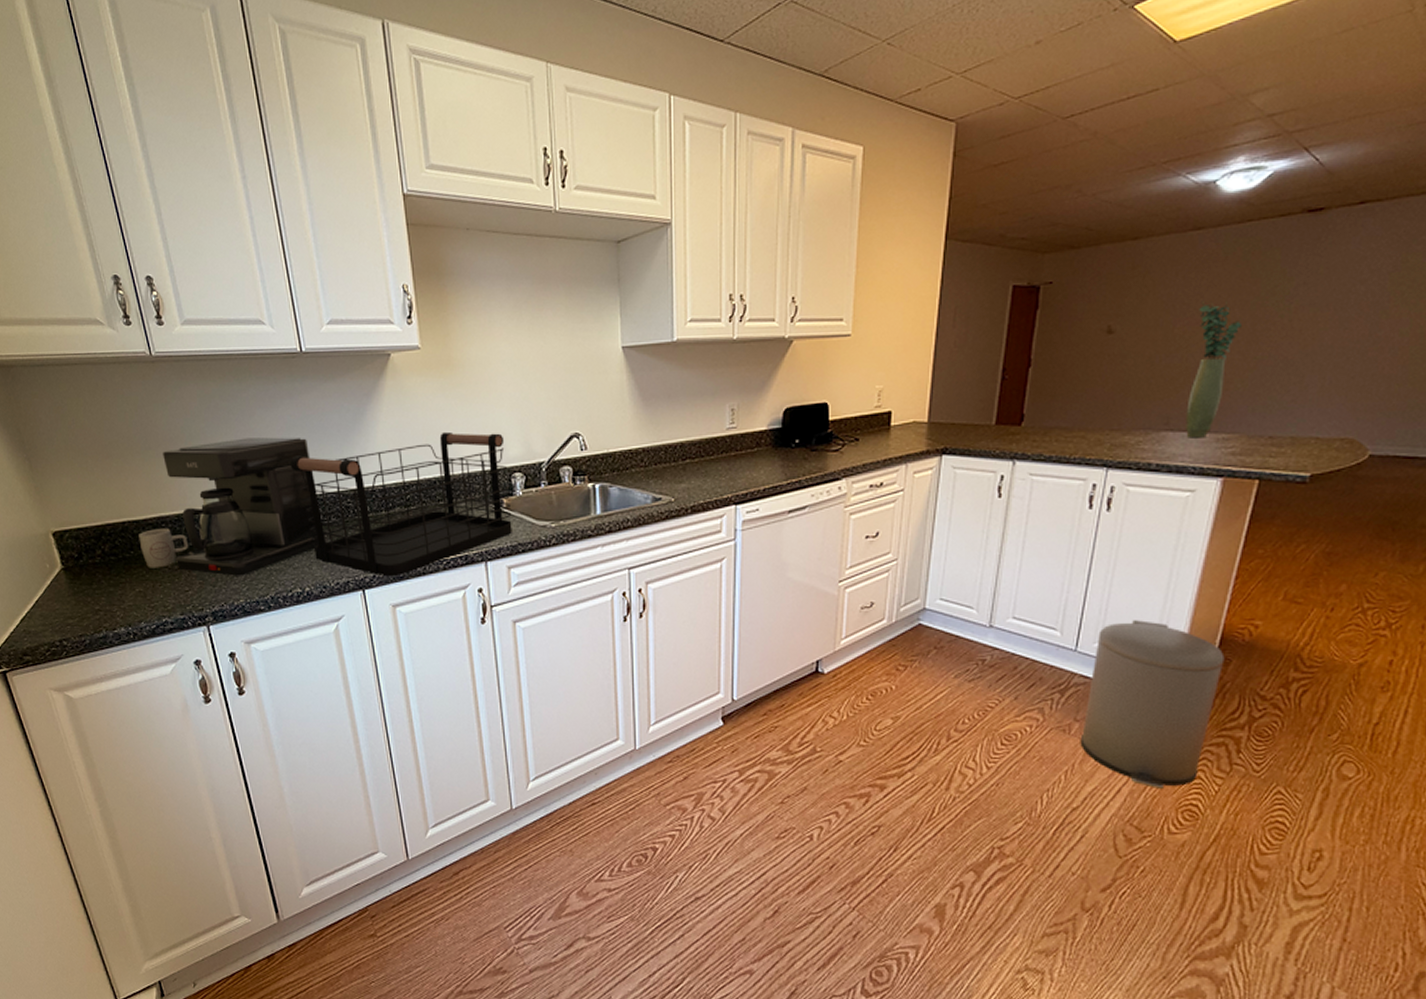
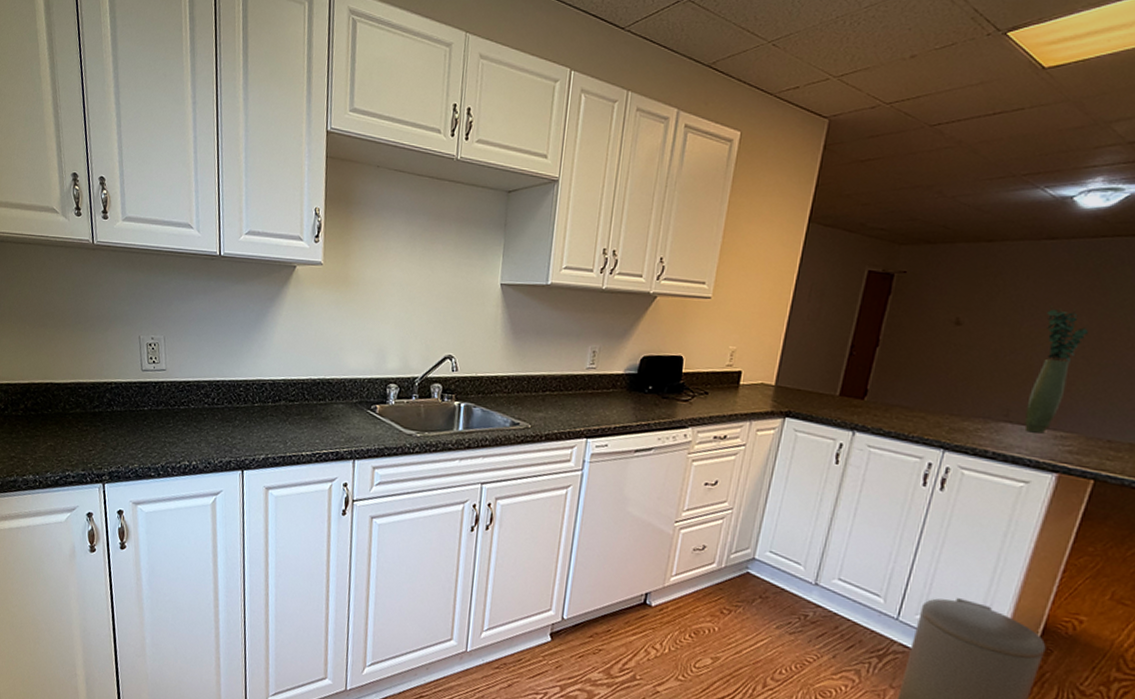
mug: present [139,529,189,568] -> none [57,392,99,427]
coffee maker: present [162,437,326,576] -> none [86,323,217,444]
dish rack: present [290,431,512,577] -> none [195,339,385,463]

